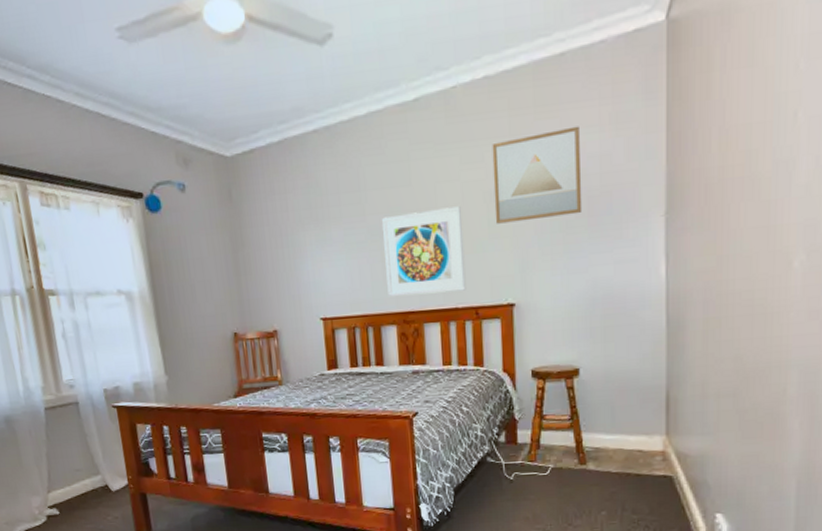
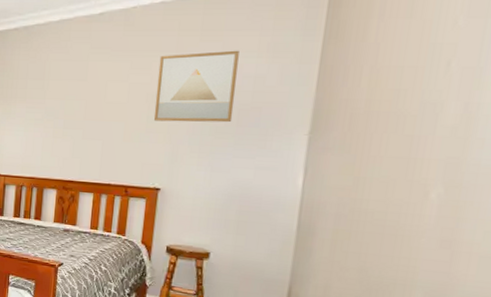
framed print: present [381,206,466,297] -> none [54,101,125,171]

